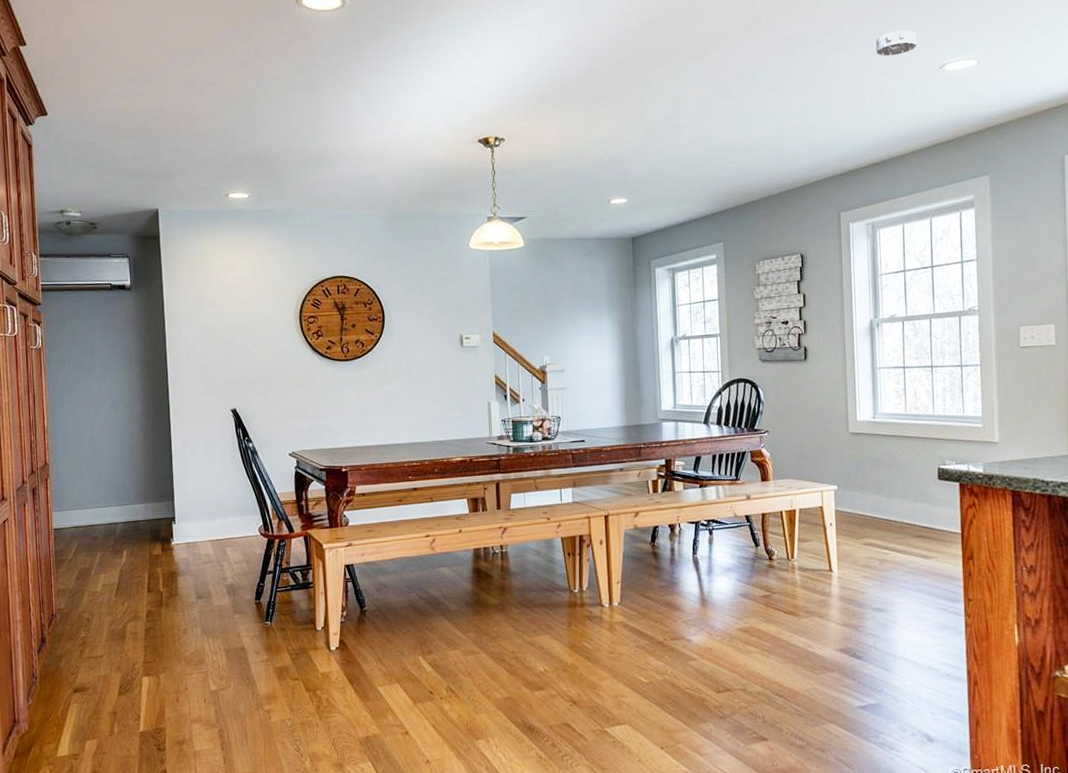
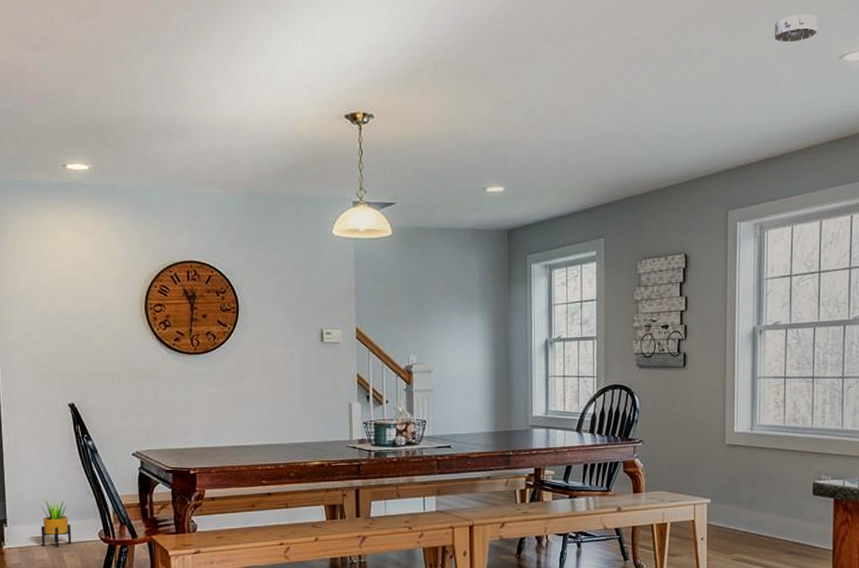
potted plant: none [206,498,234,542] -> present [40,499,72,547]

